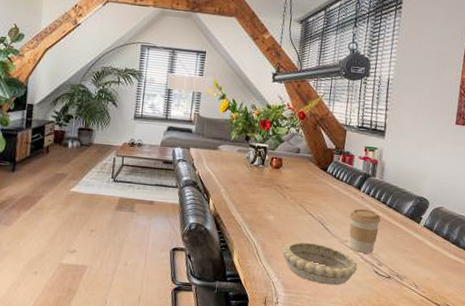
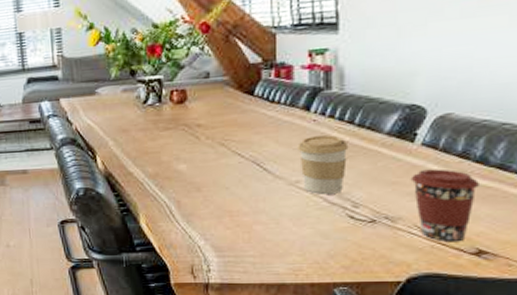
decorative bowl: present [282,241,358,286] -> none [205,190,322,242]
coffee cup: none [415,244,454,299] -> present [410,169,481,242]

